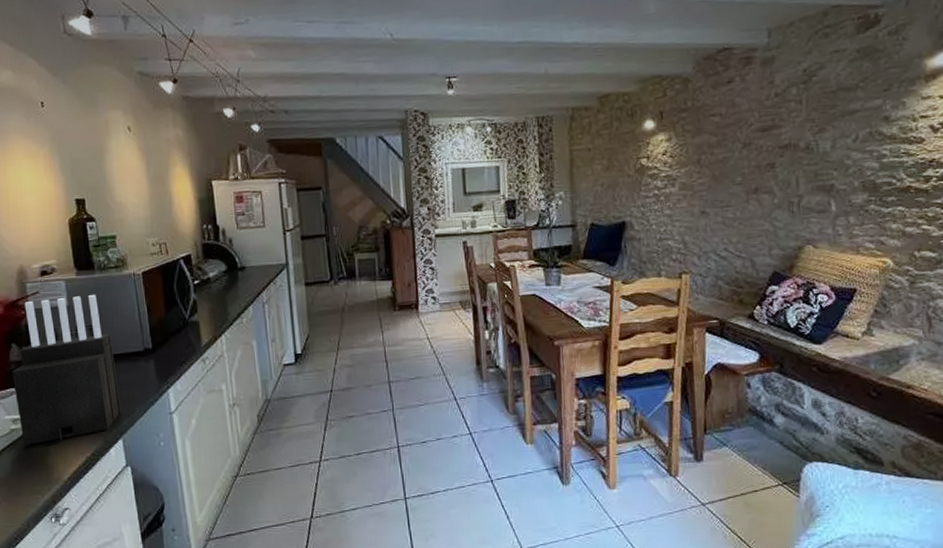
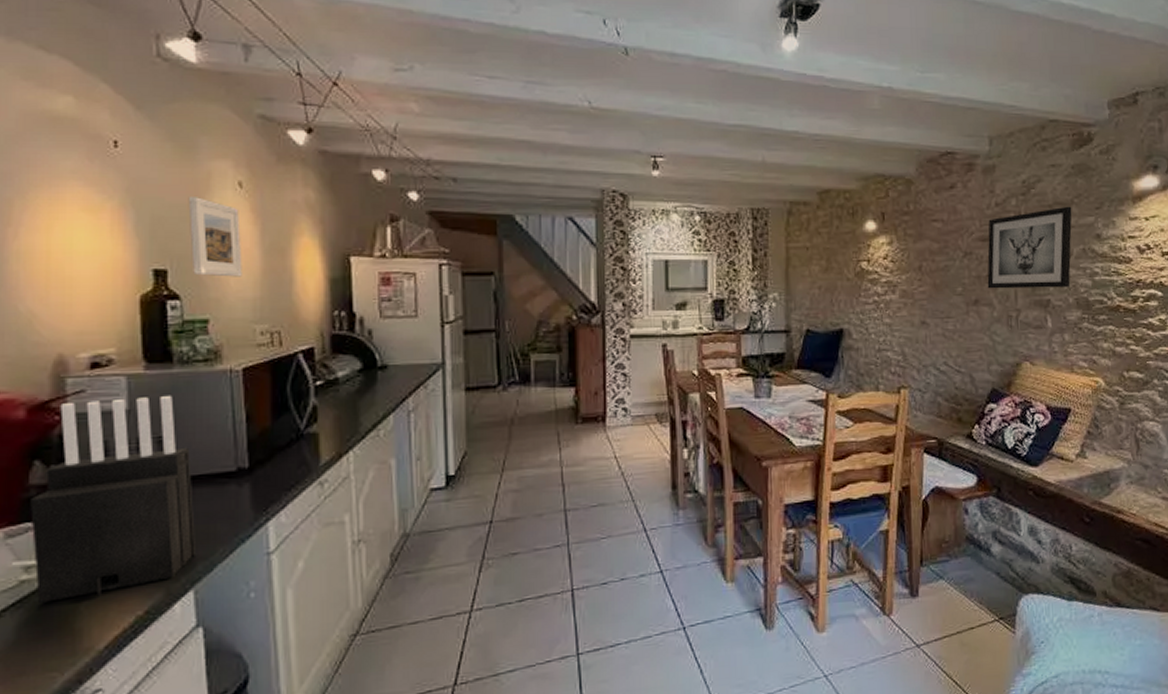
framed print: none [94,141,136,202] -> present [188,197,242,277]
wall art: none [767,90,858,177] -> present [987,206,1072,289]

